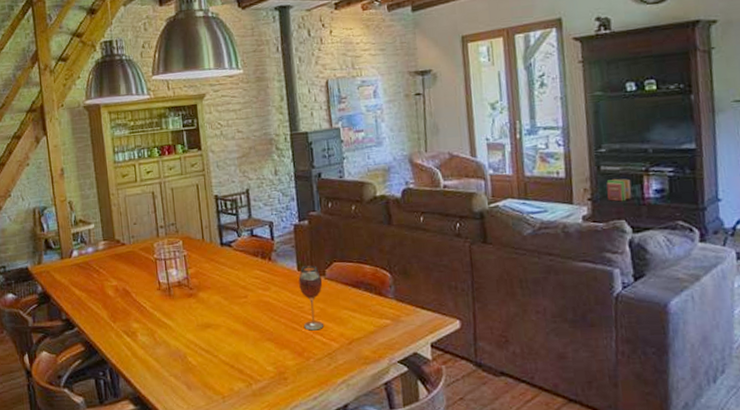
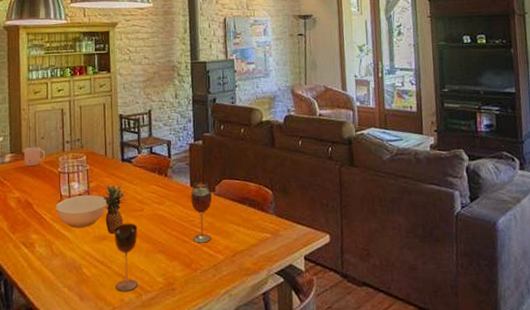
mug: none [116,232,140,254] -> present [24,146,46,167]
bowl: none [155,282,209,316] -> present [56,195,107,228]
fruit: none [203,270,229,322] -> present [103,185,127,234]
wineglass: none [217,310,247,380] -> present [113,223,138,291]
books: present [606,178,632,202] -> none [448,114,468,134]

